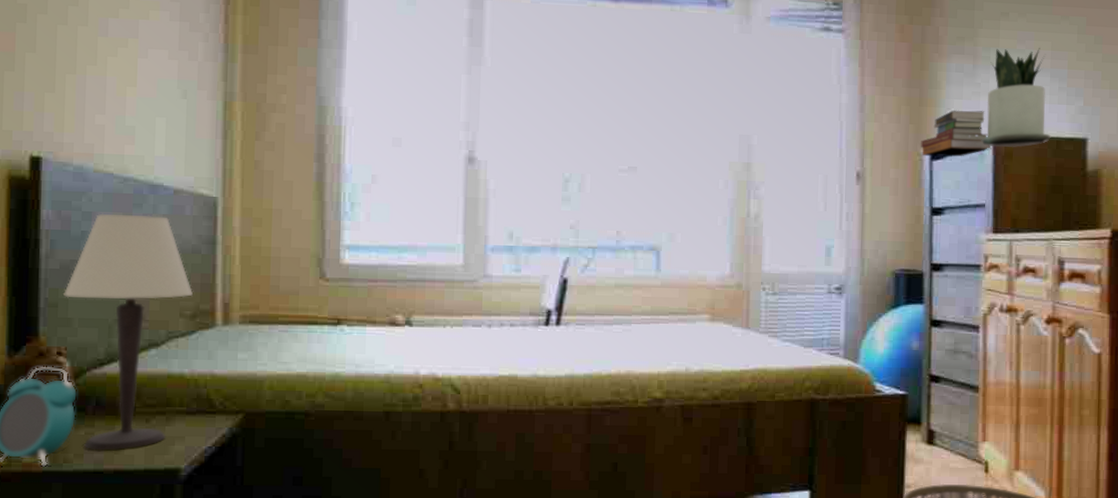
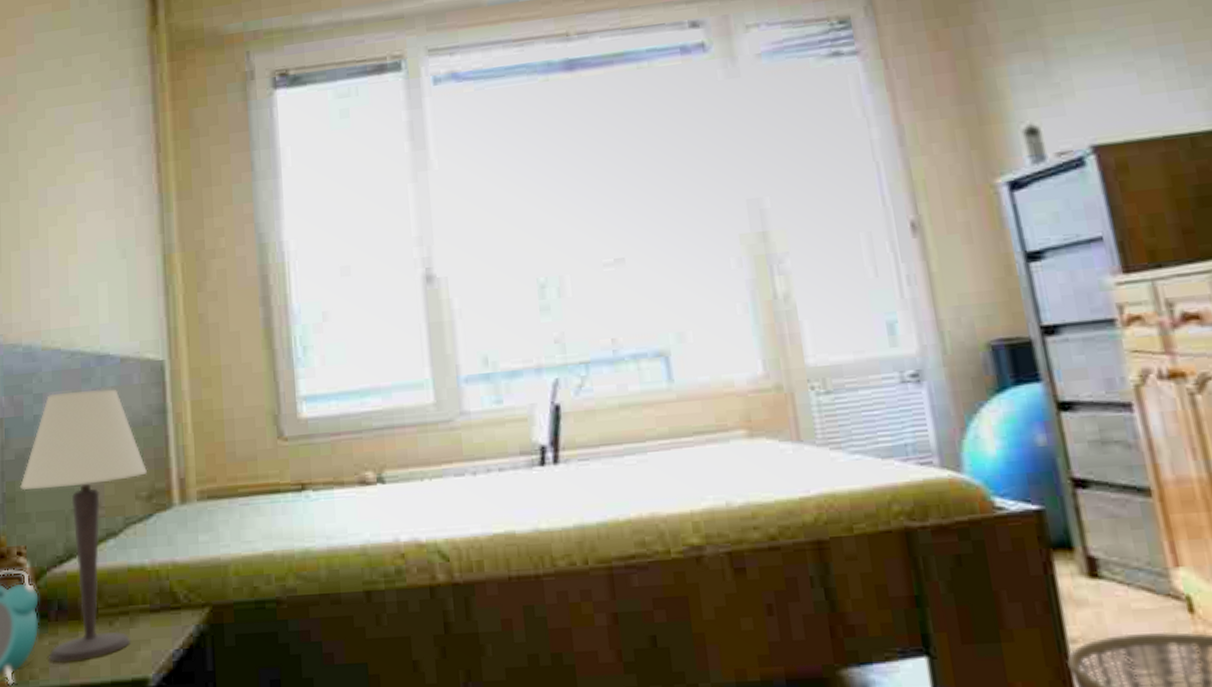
books: present [921,110,992,157] -> none [991,116,1095,187]
planter: present [981,48,1051,148] -> none [1068,23,1181,161]

